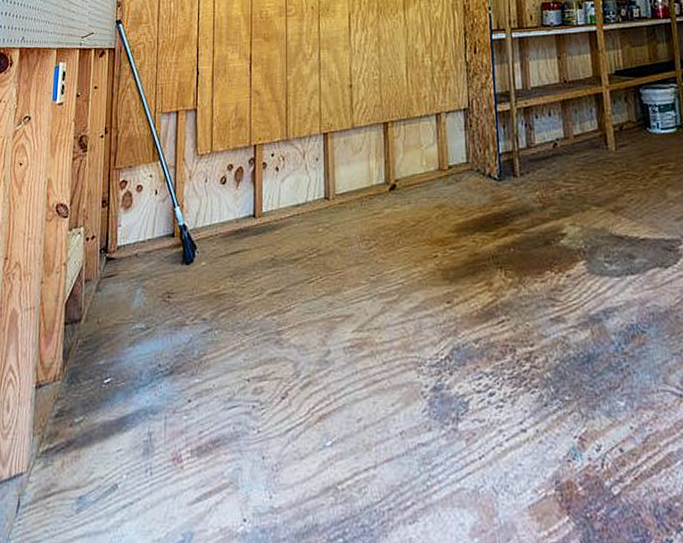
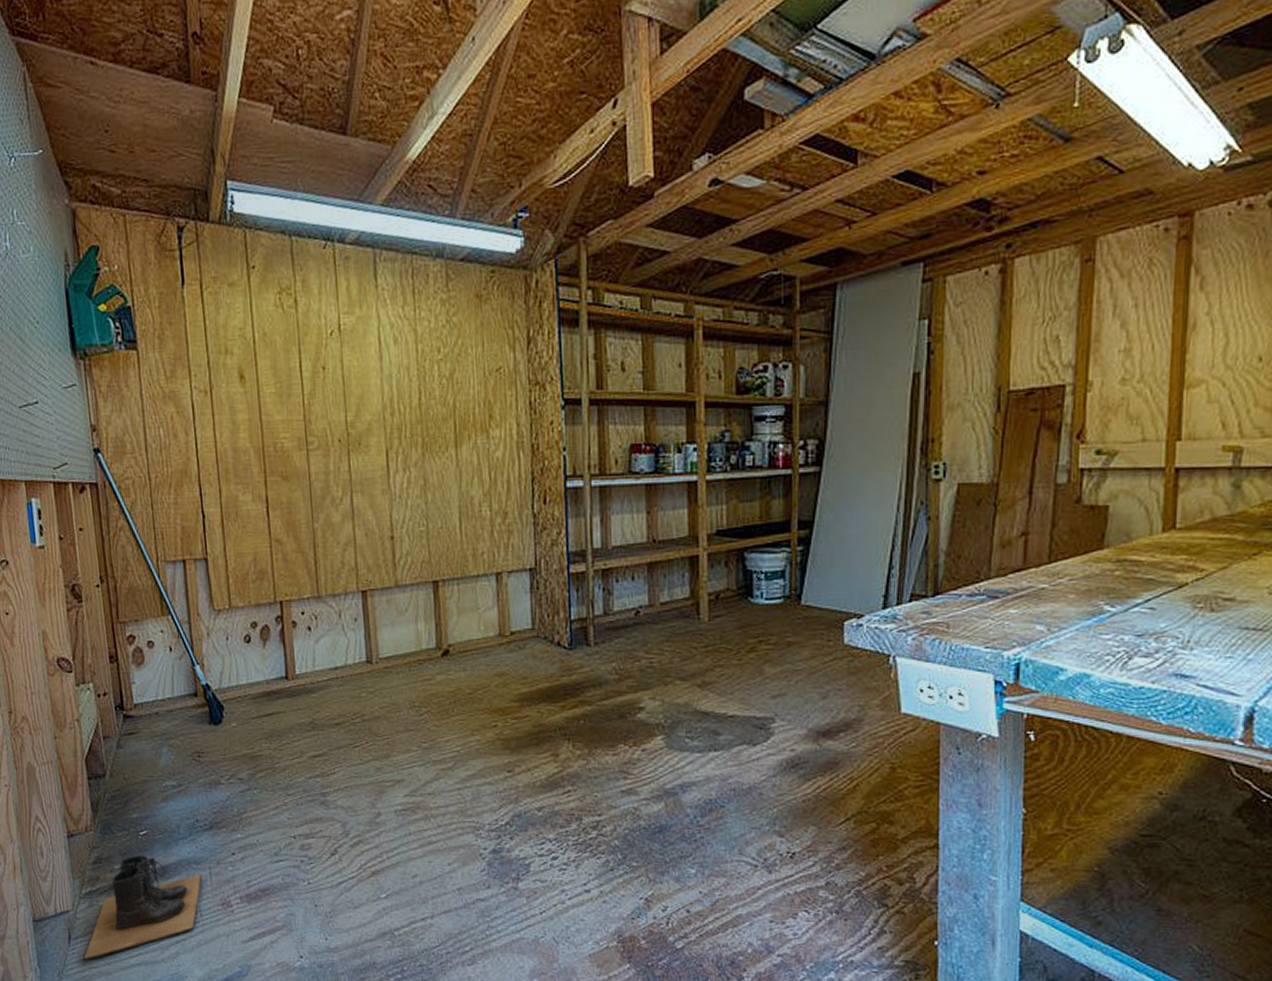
boots: none [28,406,157,532] -> present [83,856,203,960]

